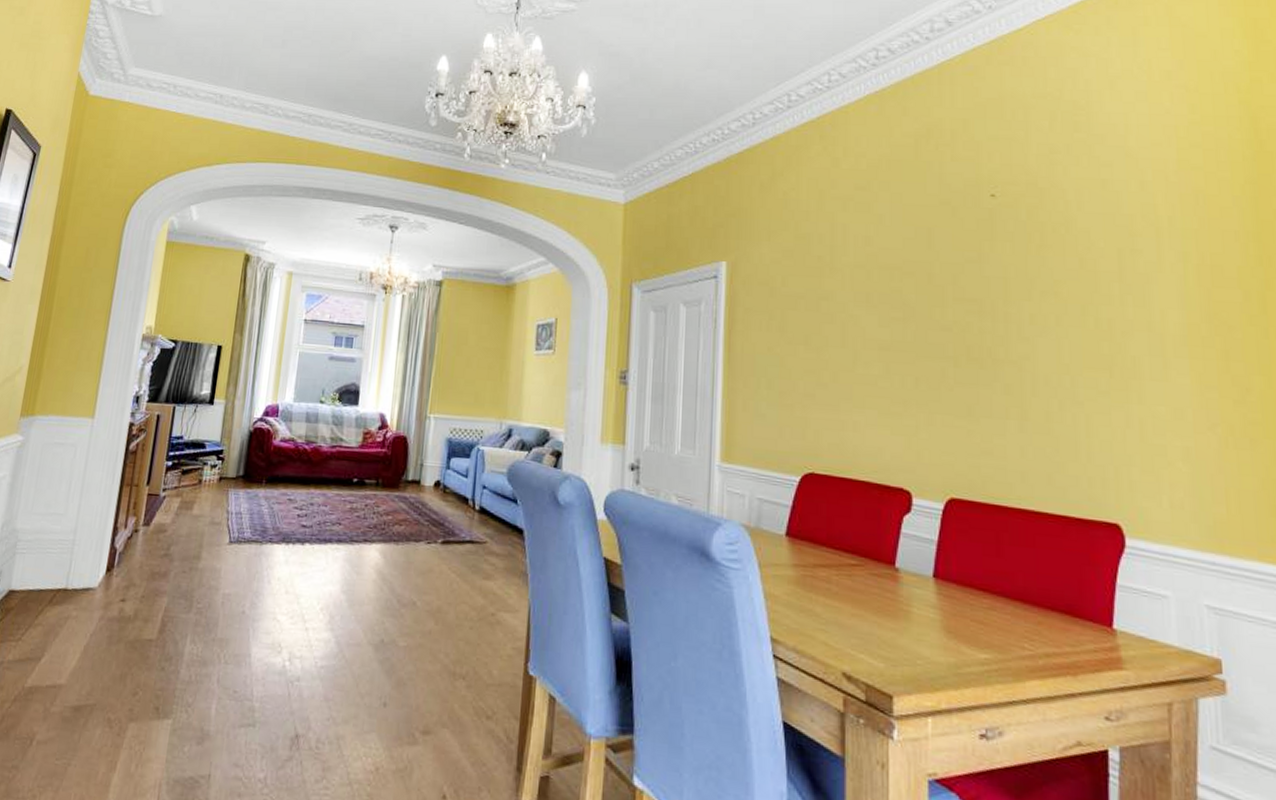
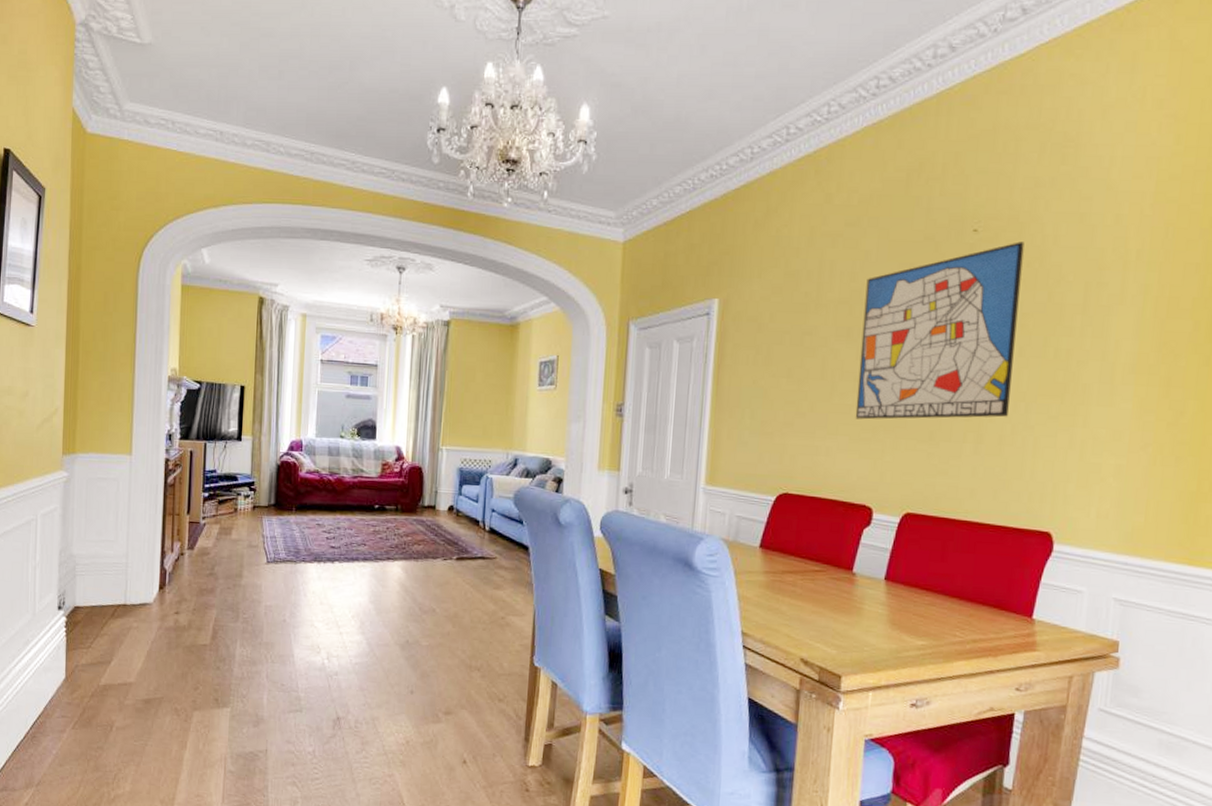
wall art: none [882,207,1052,392] -> present [855,241,1025,420]

